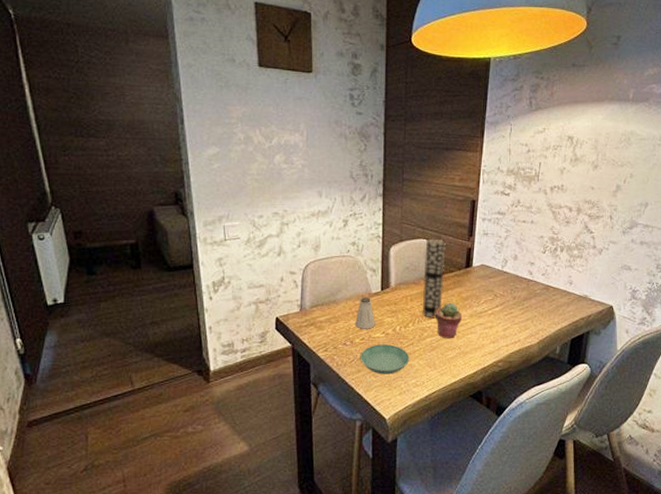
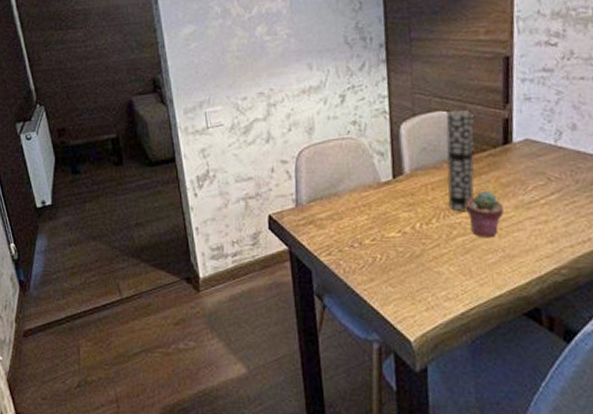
saltshaker: present [355,297,375,329] -> none [363,188,389,227]
saucer: present [360,344,410,375] -> none [371,246,437,284]

